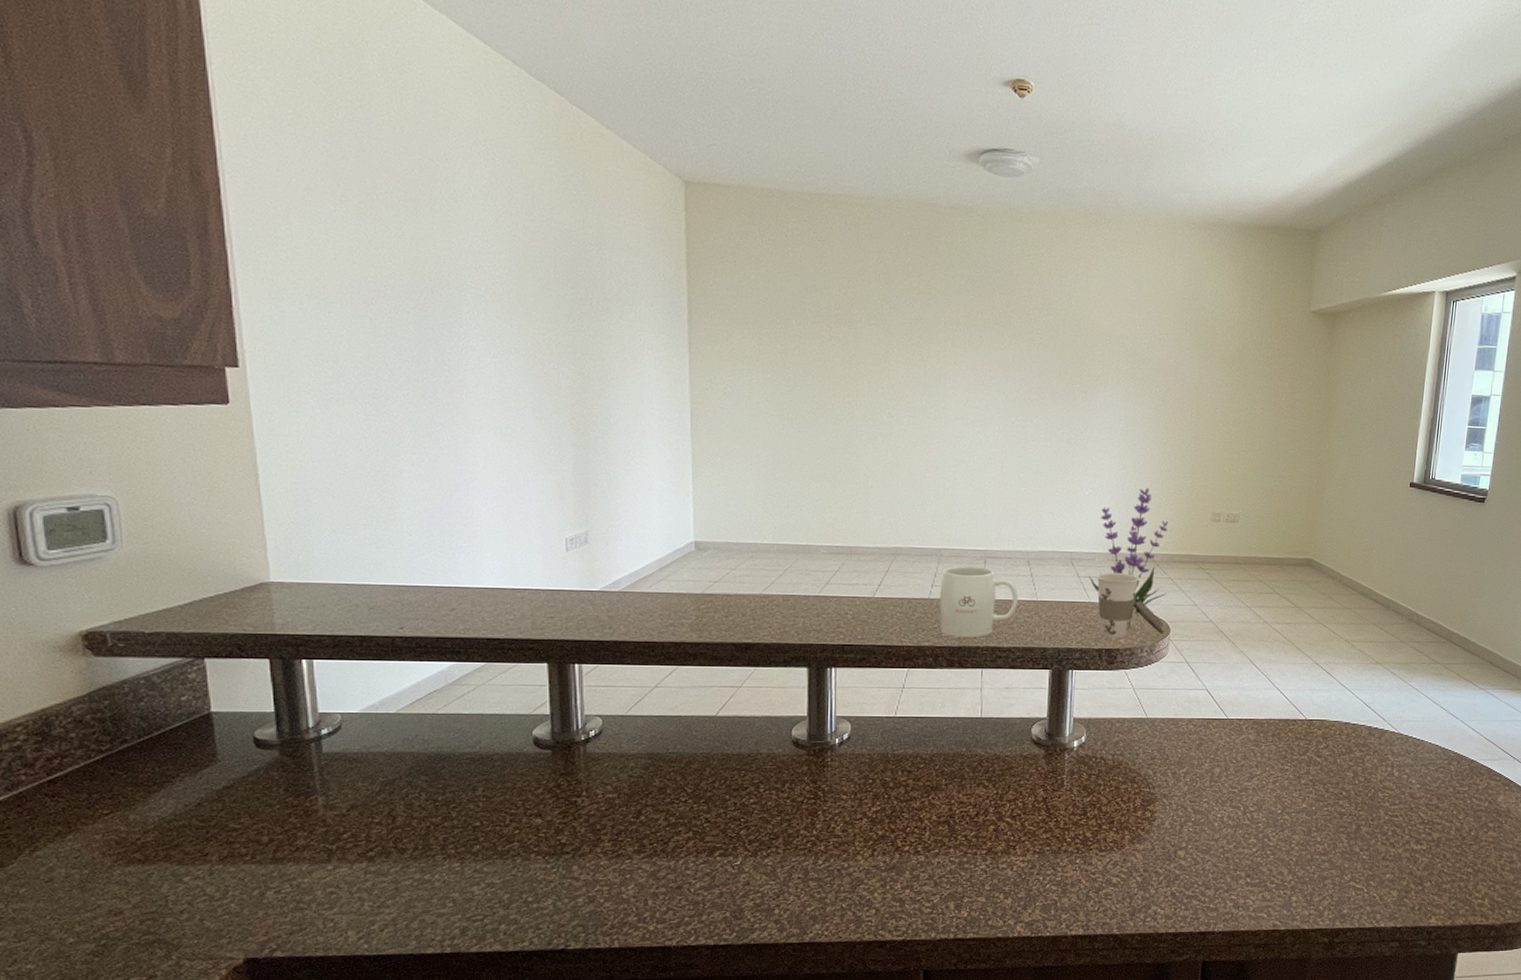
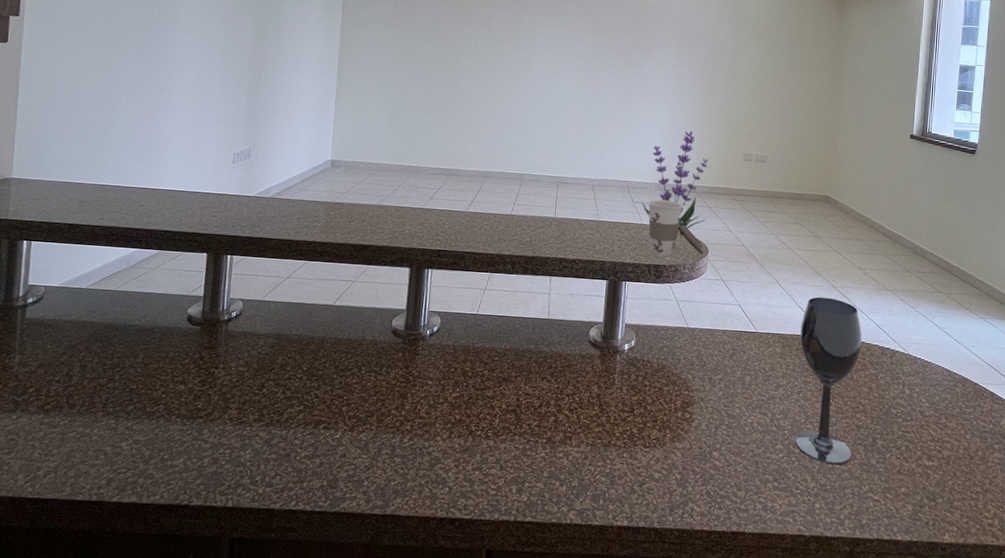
mug: present [939,565,1019,638] -> none [518,188,584,250]
wine glass: none [1270,675,1348,856] -> present [795,297,862,465]

